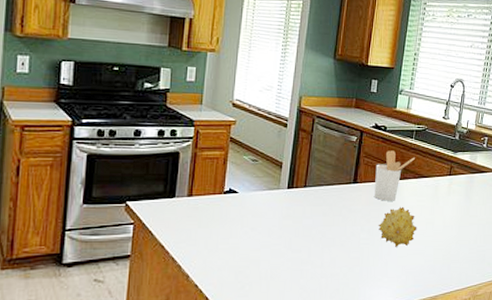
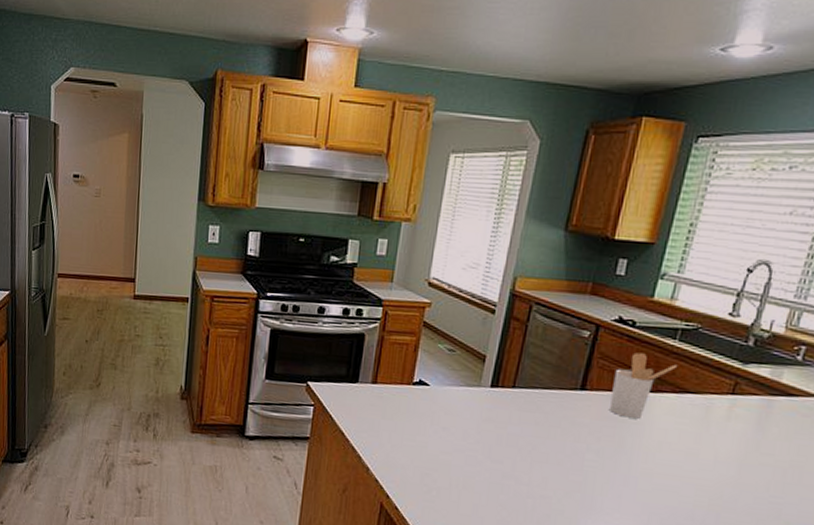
fruit: present [378,206,417,247] -> none [612,426,672,480]

